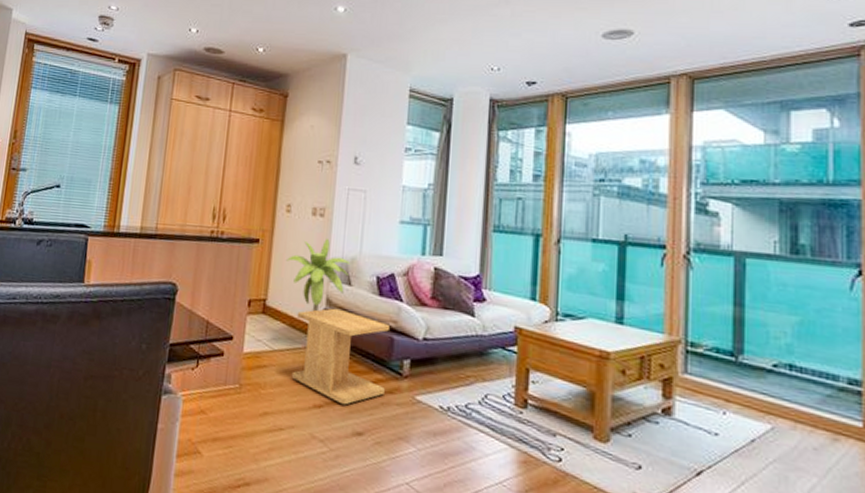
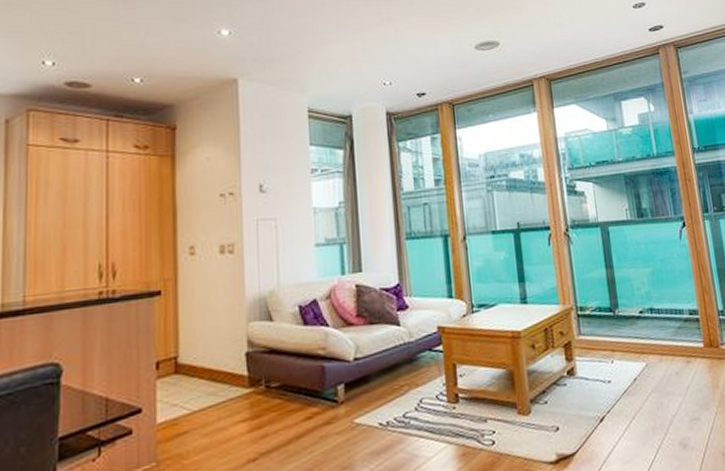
palm tree: present [287,238,351,312] -> none [197,275,269,358]
side table: present [291,308,389,405] -> none [216,348,322,451]

